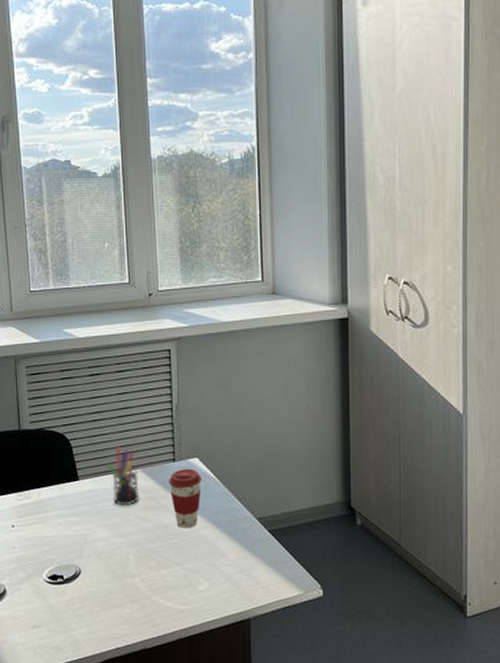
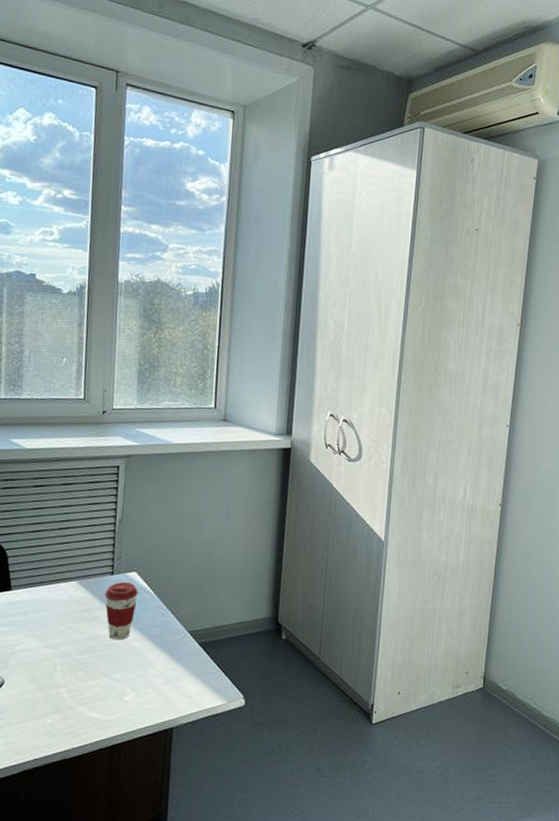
pen holder: present [107,447,139,506] -> none [43,559,75,617]

